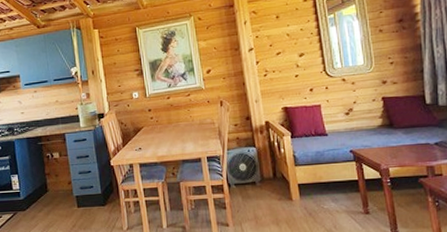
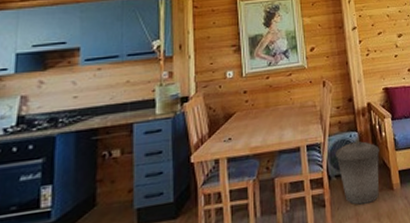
trash can: none [234,156,278,210] -> present [335,141,379,205]

